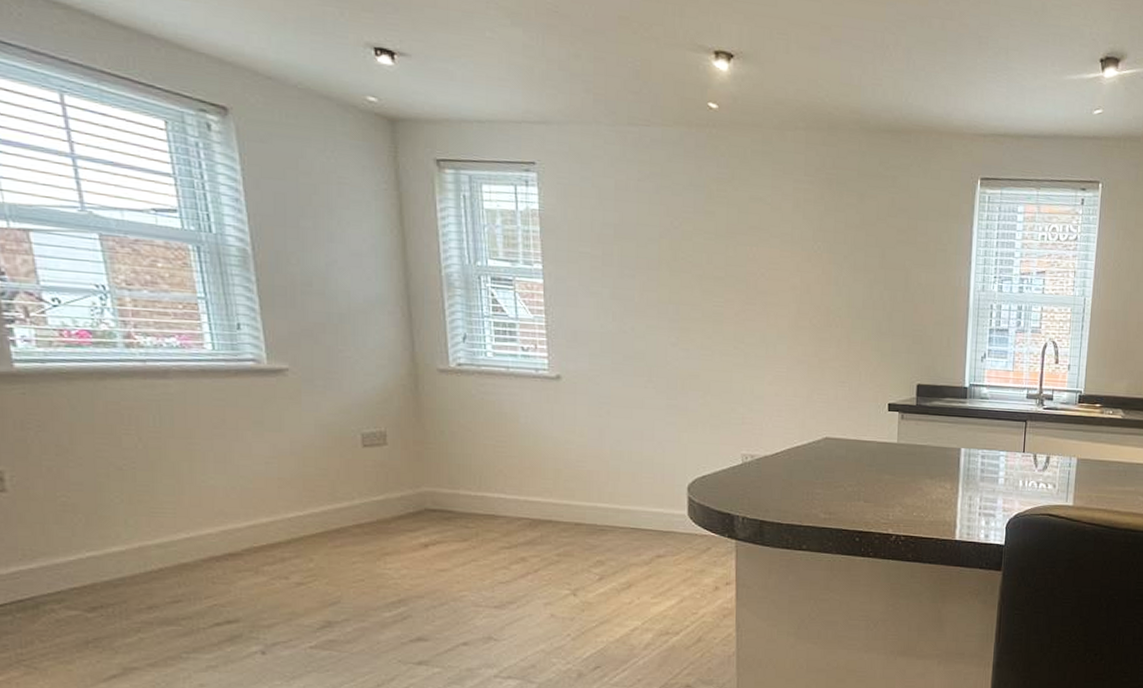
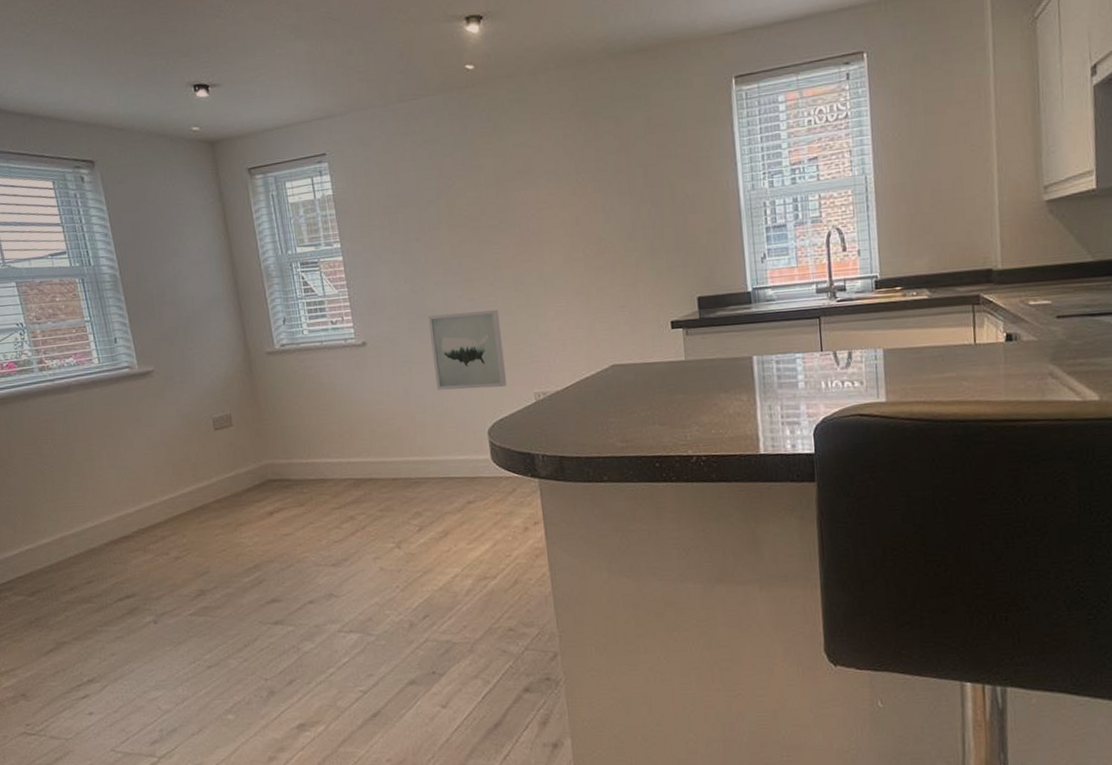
wall art: none [635,358,715,445] -> present [428,310,507,390]

